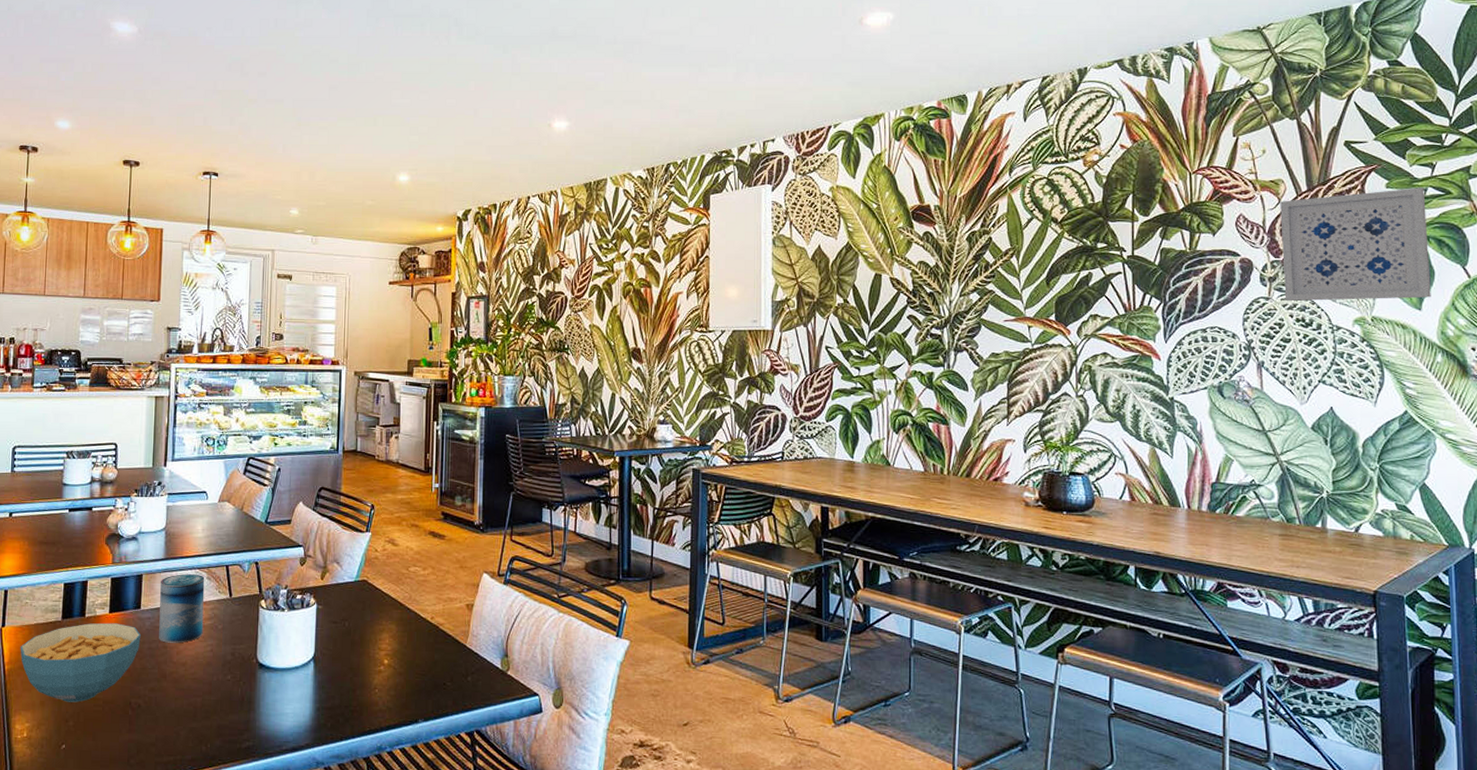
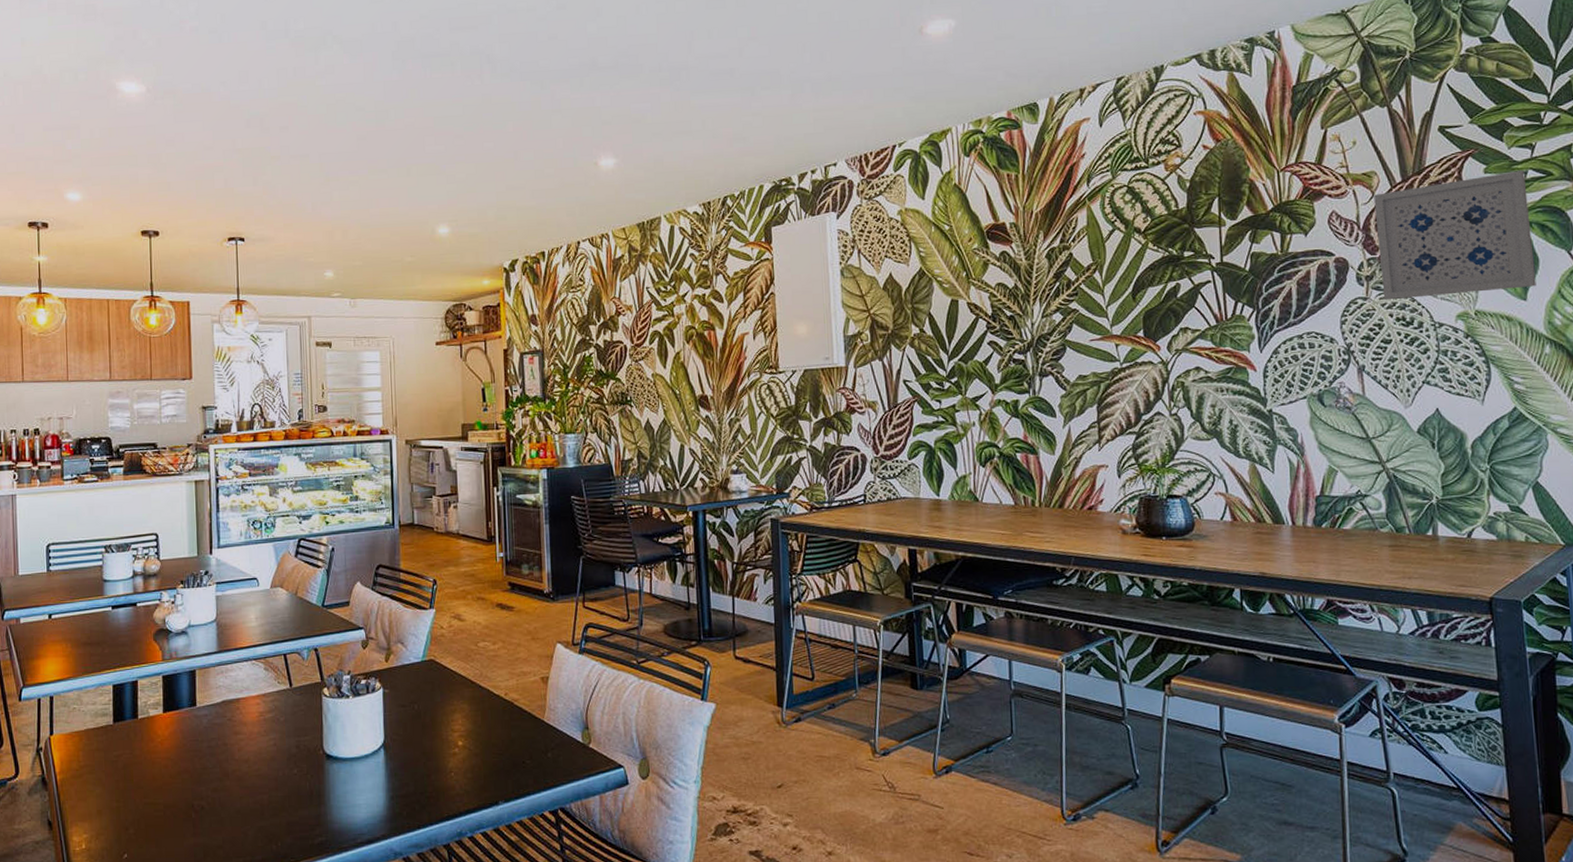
cereal bowl: present [20,623,141,703] -> none [71,723,199,809]
beverage can: present [159,574,205,643] -> none [215,666,265,740]

